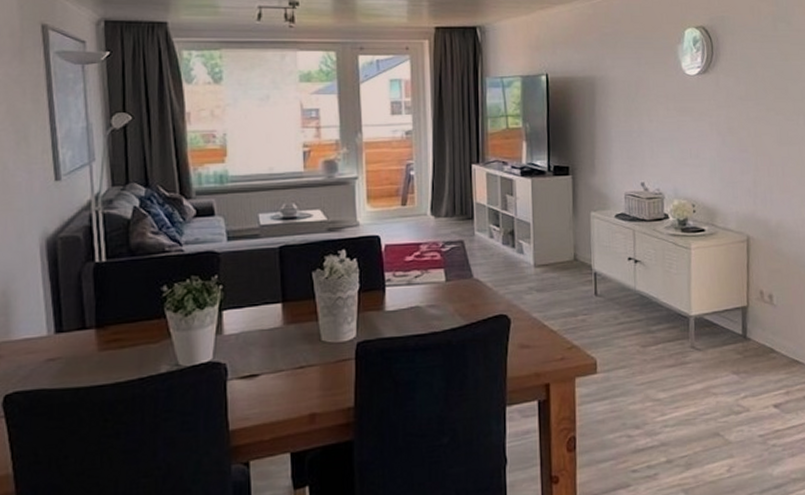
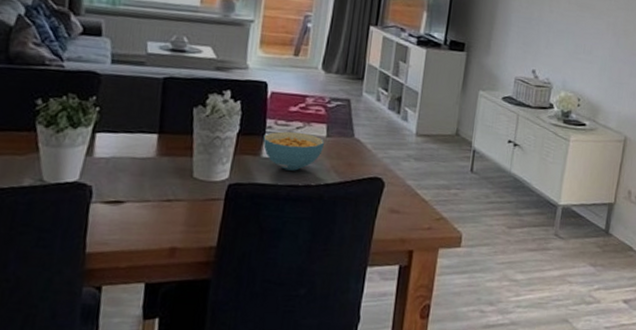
cereal bowl: none [384,280,444,321] -> present [263,131,324,171]

